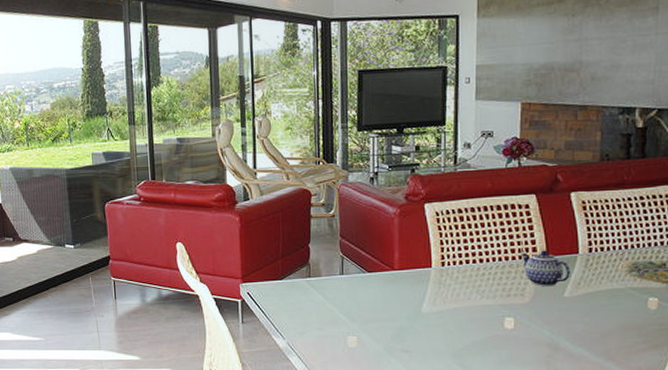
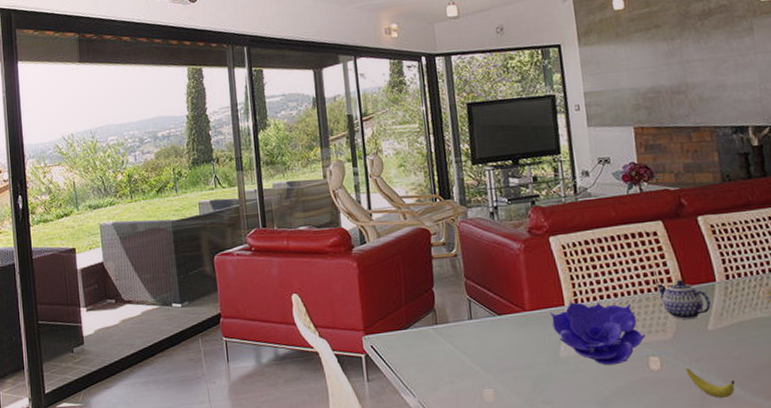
decorative bowl: none [417,263,504,323] -> present [550,301,645,366]
banana: none [538,328,582,356] -> present [686,367,735,398]

